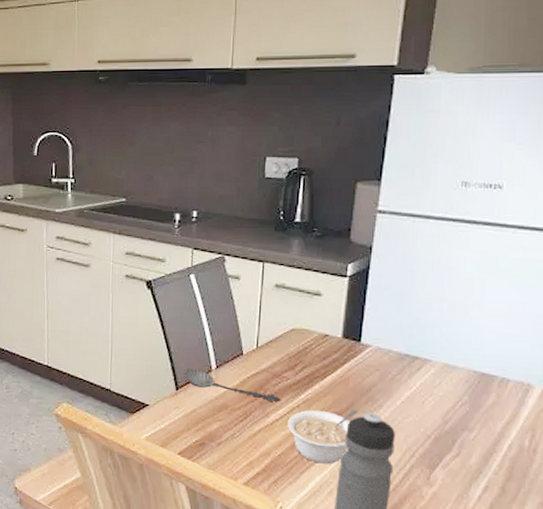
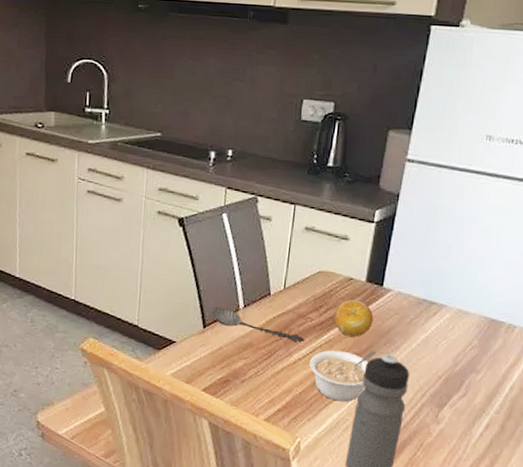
fruit: none [310,357,353,396] -> present [333,299,374,337]

